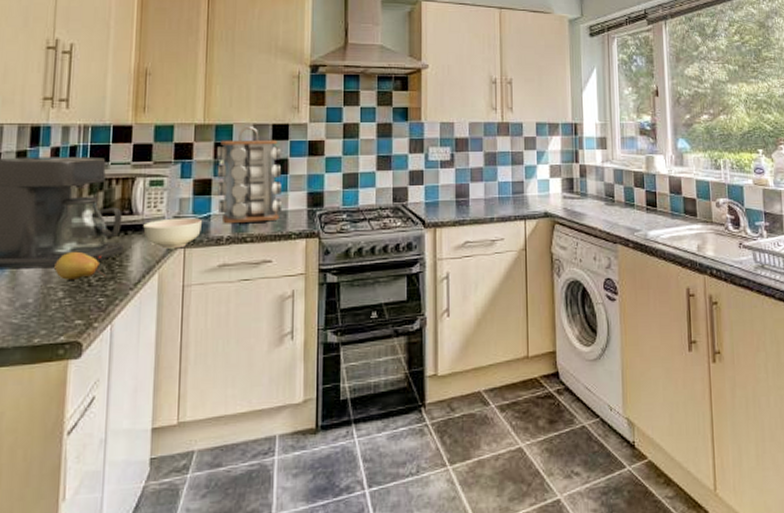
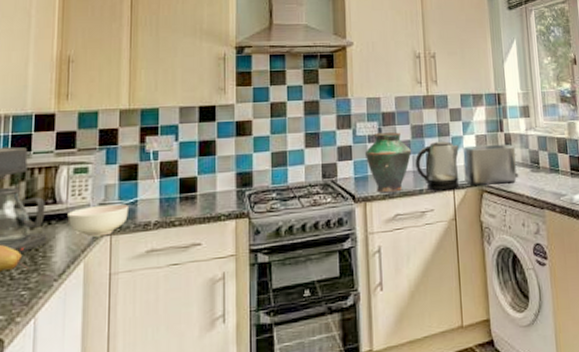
spice rack: present [217,125,283,224] -> none [143,109,211,209]
vase: none [436,159,483,220] -> present [364,132,411,193]
kettle: none [487,169,532,220] -> present [415,140,460,191]
toaster: none [536,175,593,216] -> present [462,144,519,186]

